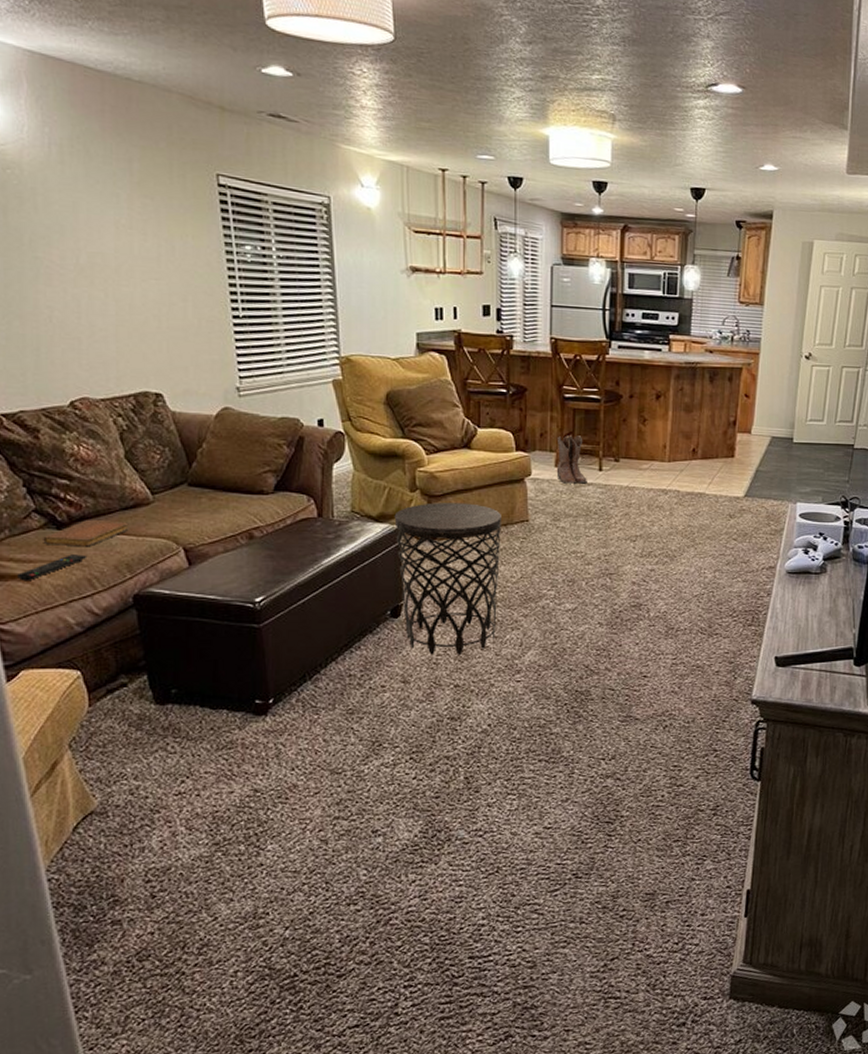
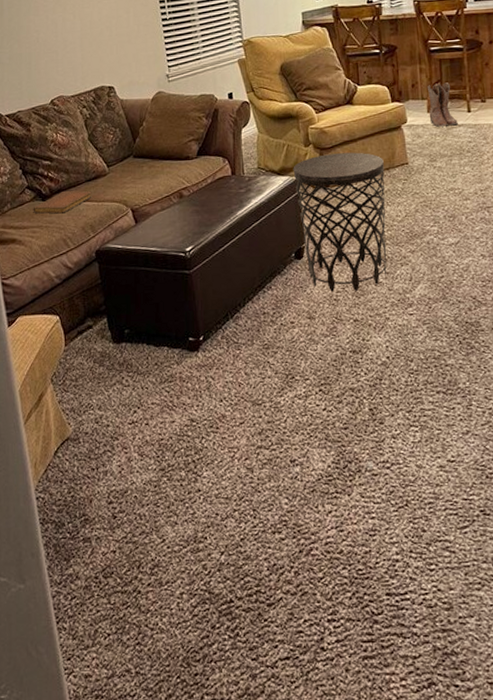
remote control: present [17,554,88,580] -> none [16,220,63,243]

